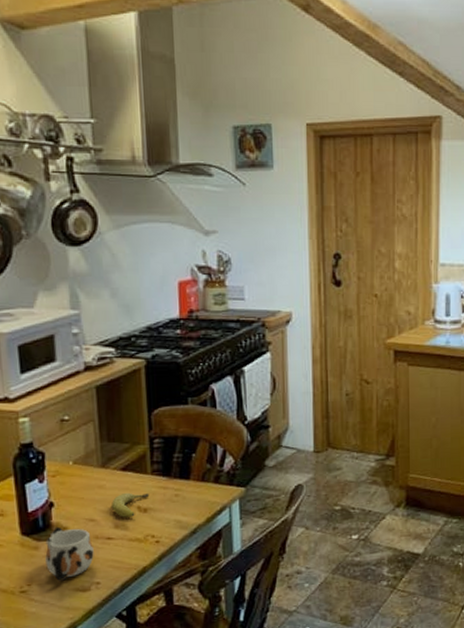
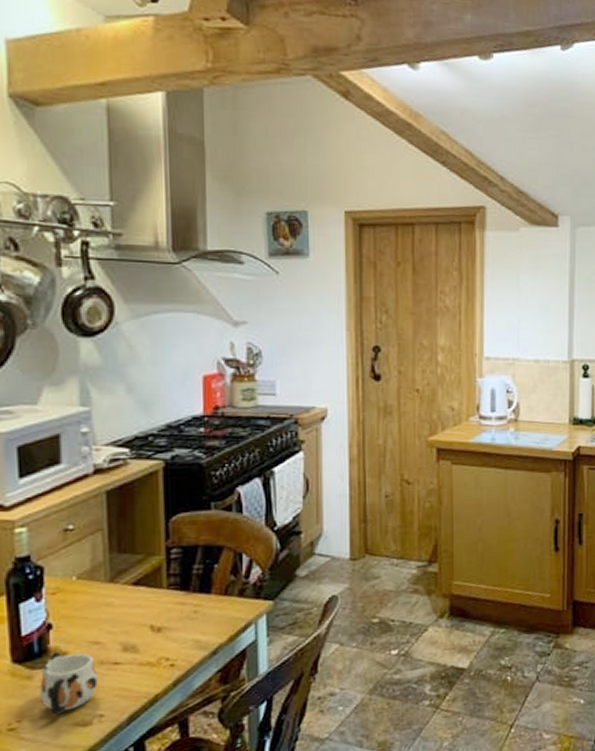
fruit: present [112,492,150,517] -> none [120,610,164,639]

